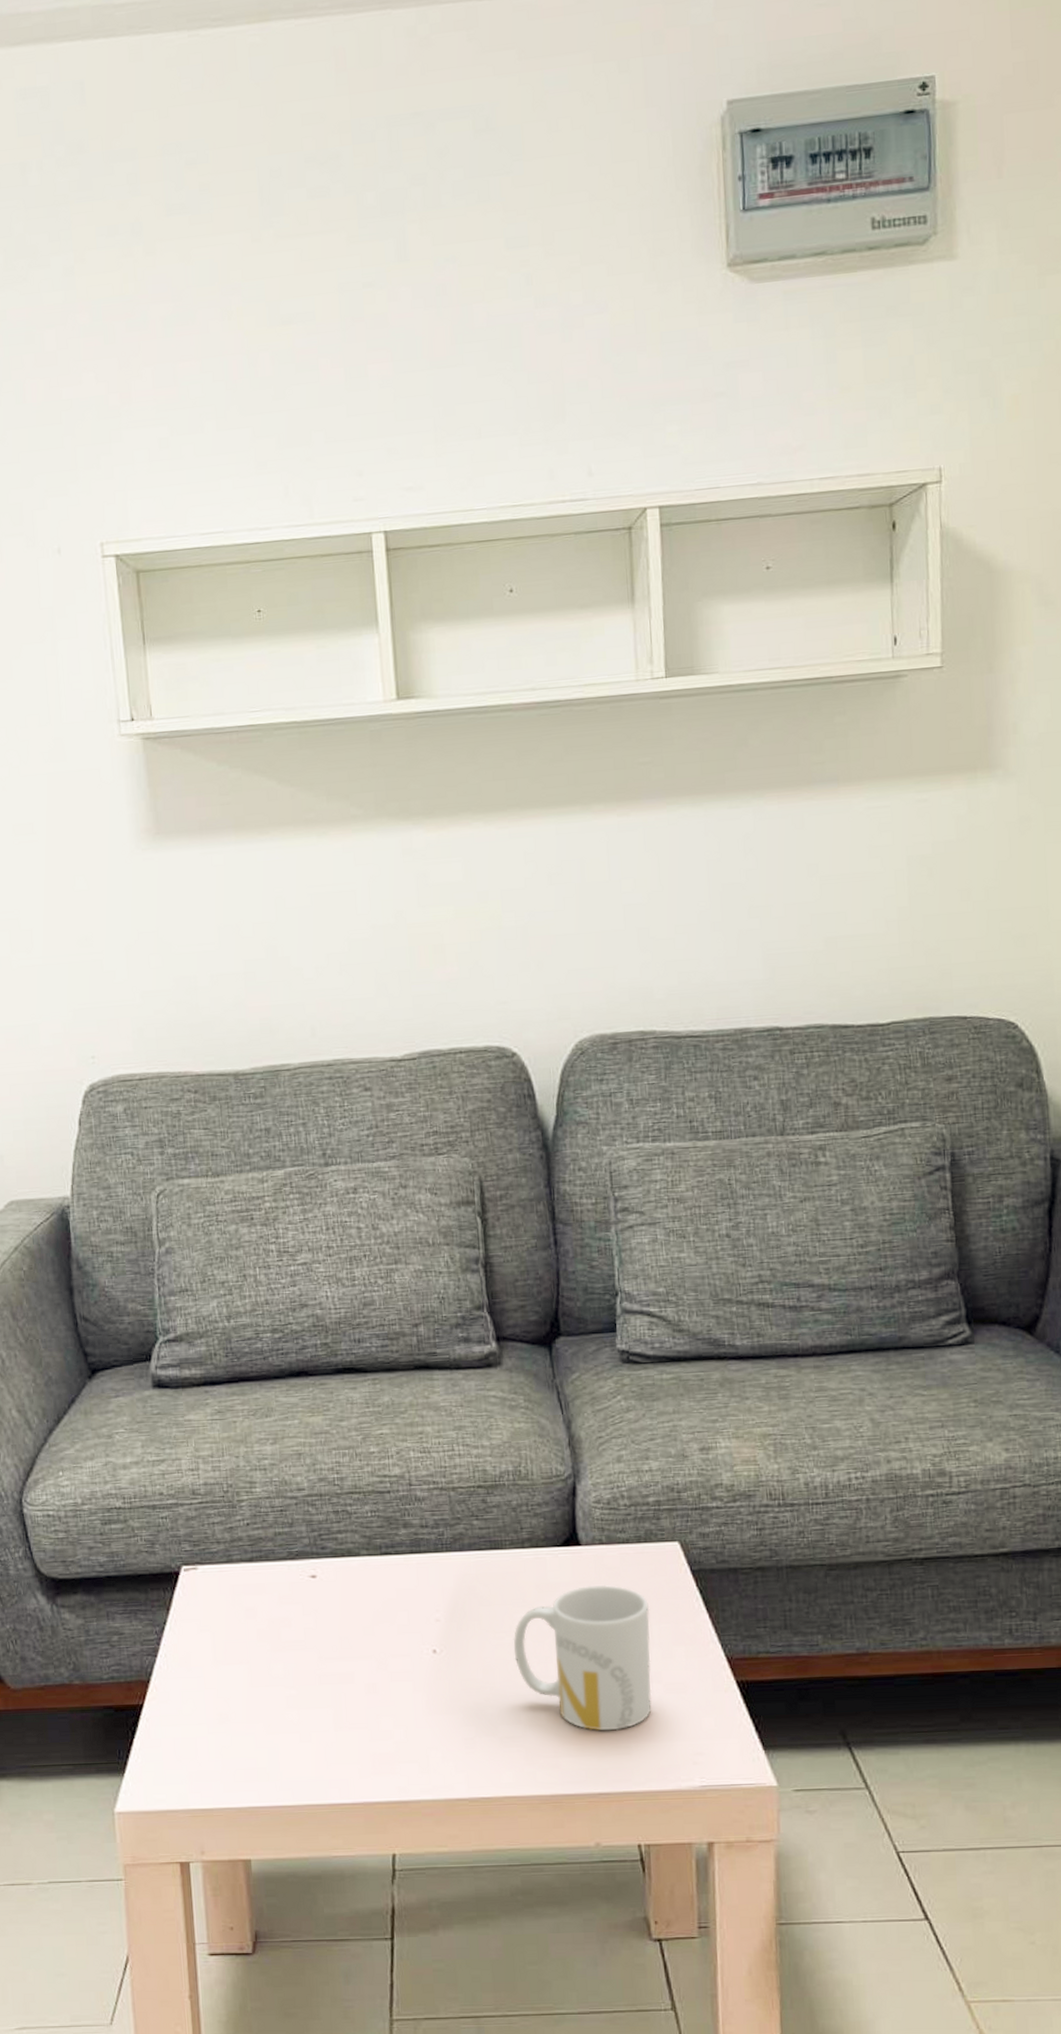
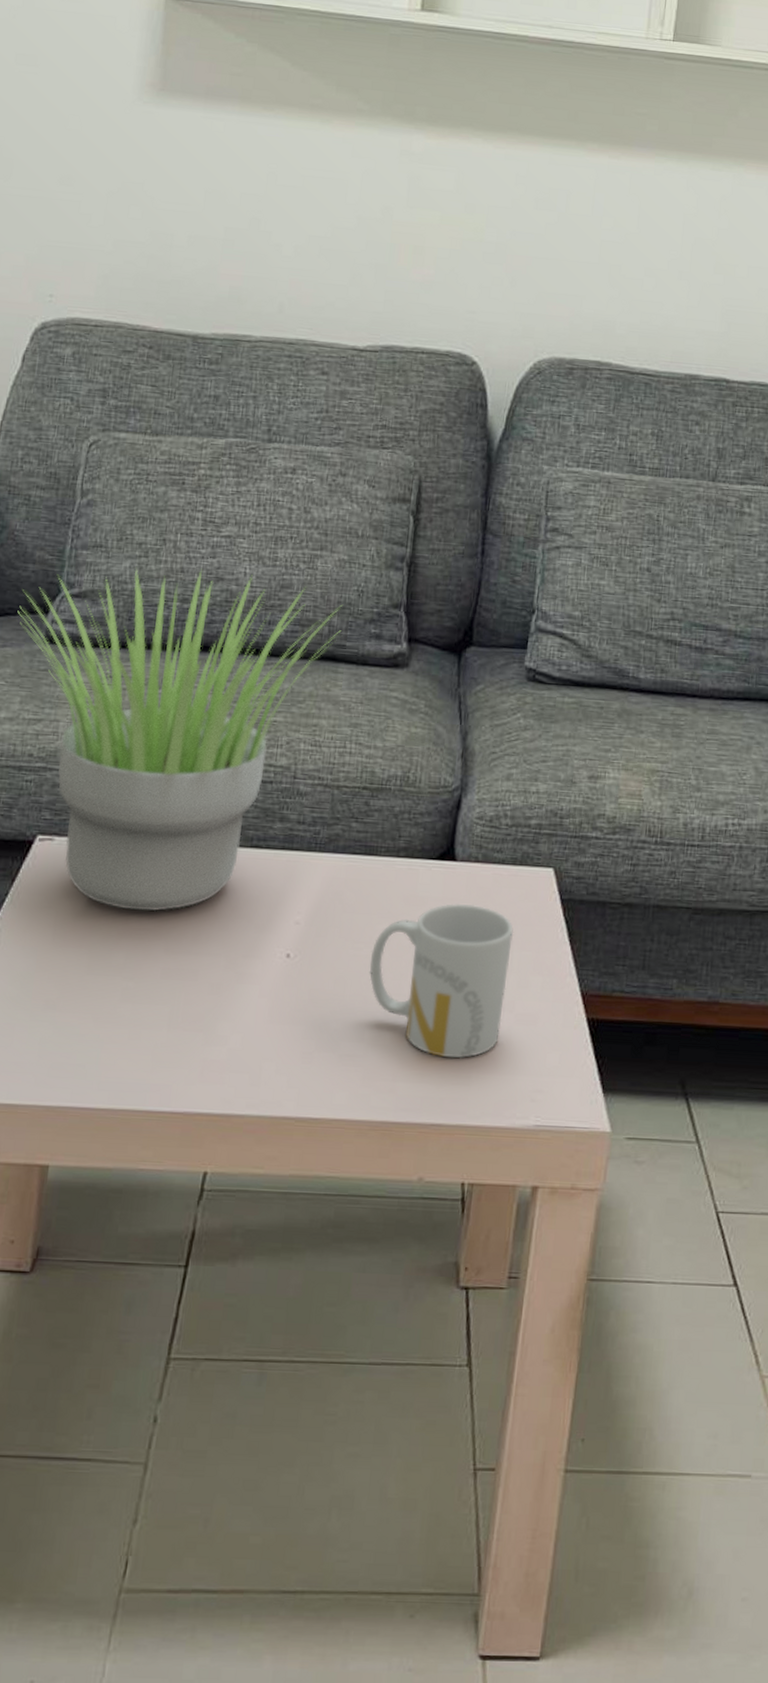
potted plant: none [122,1297,430,1625] -> present [17,568,342,912]

